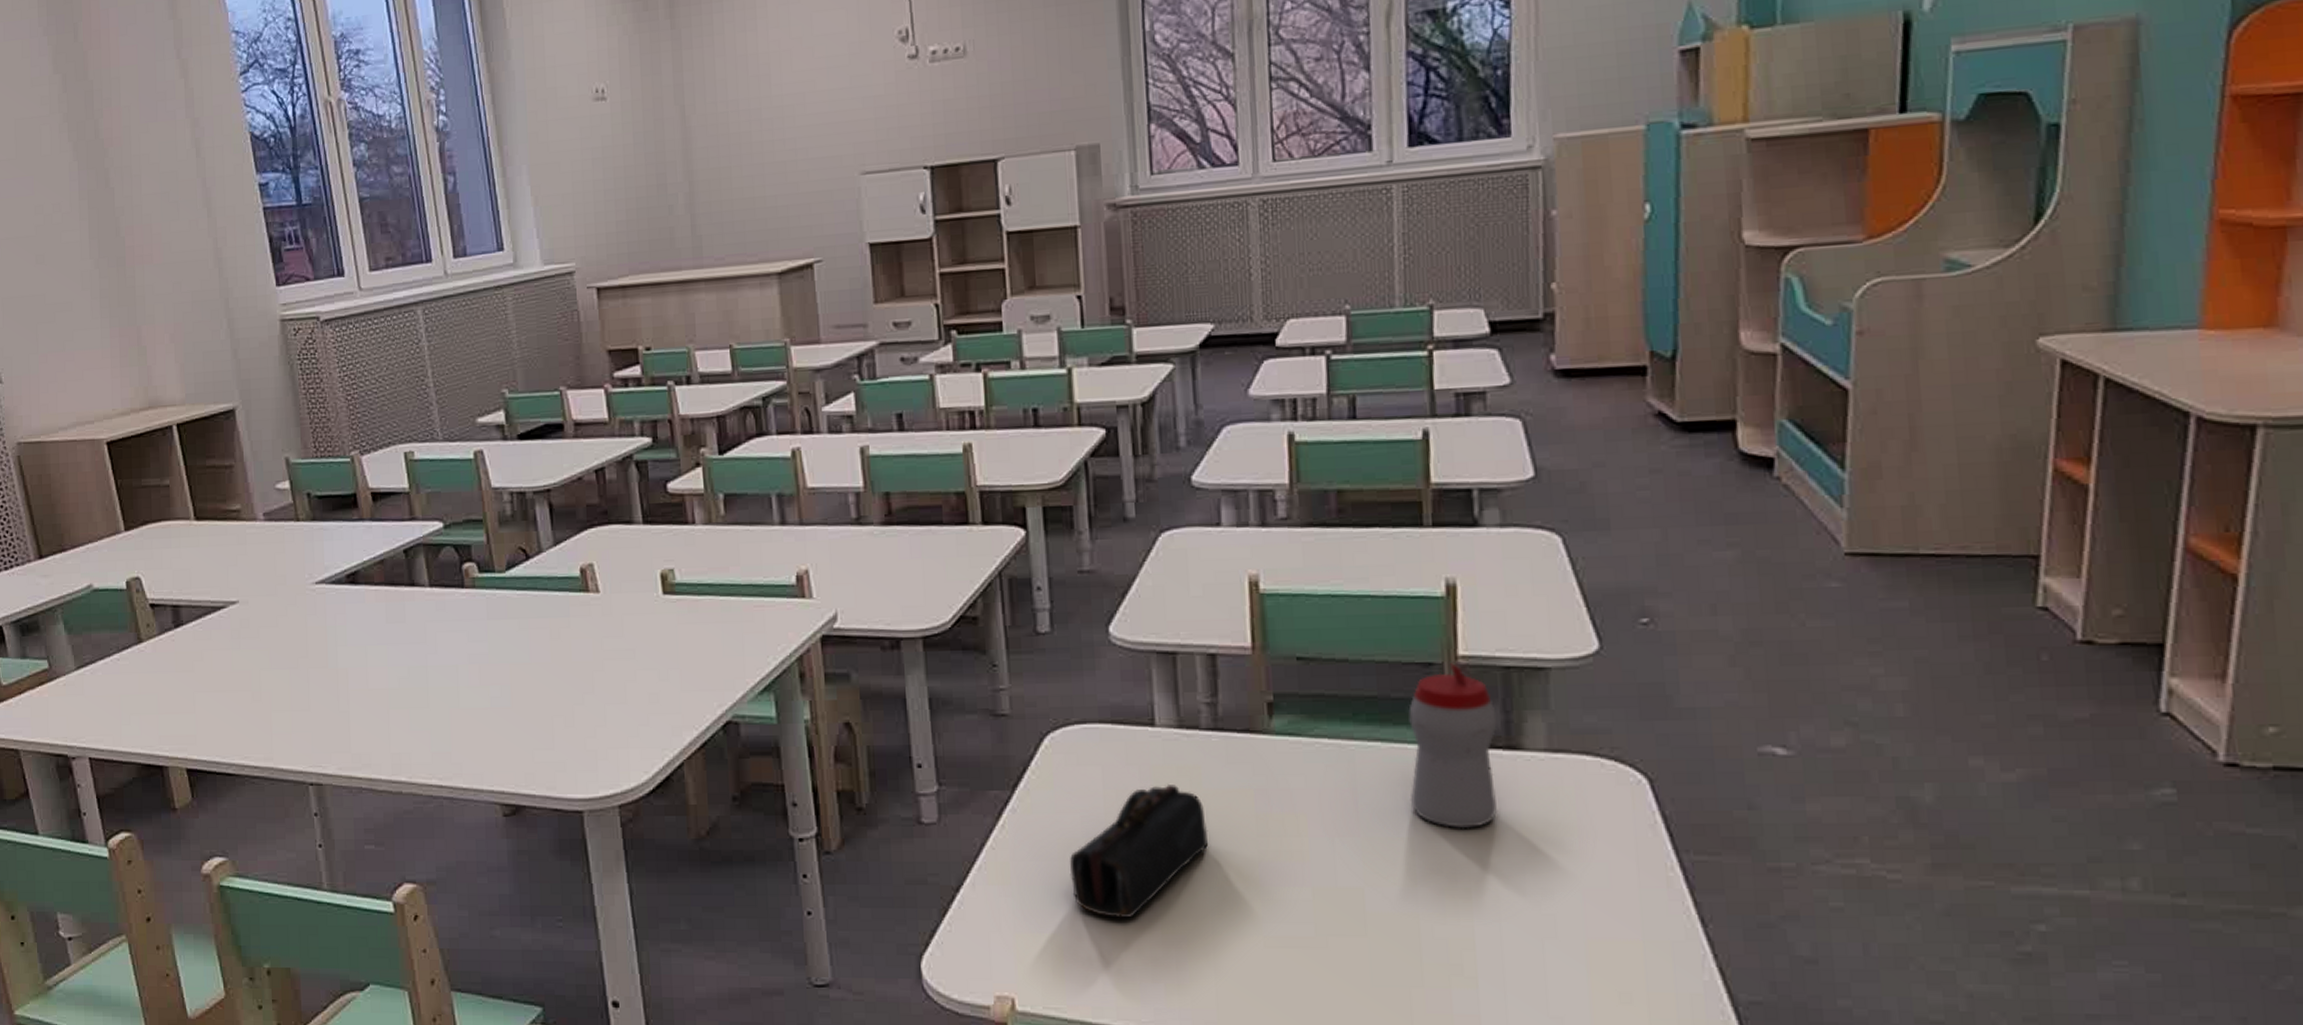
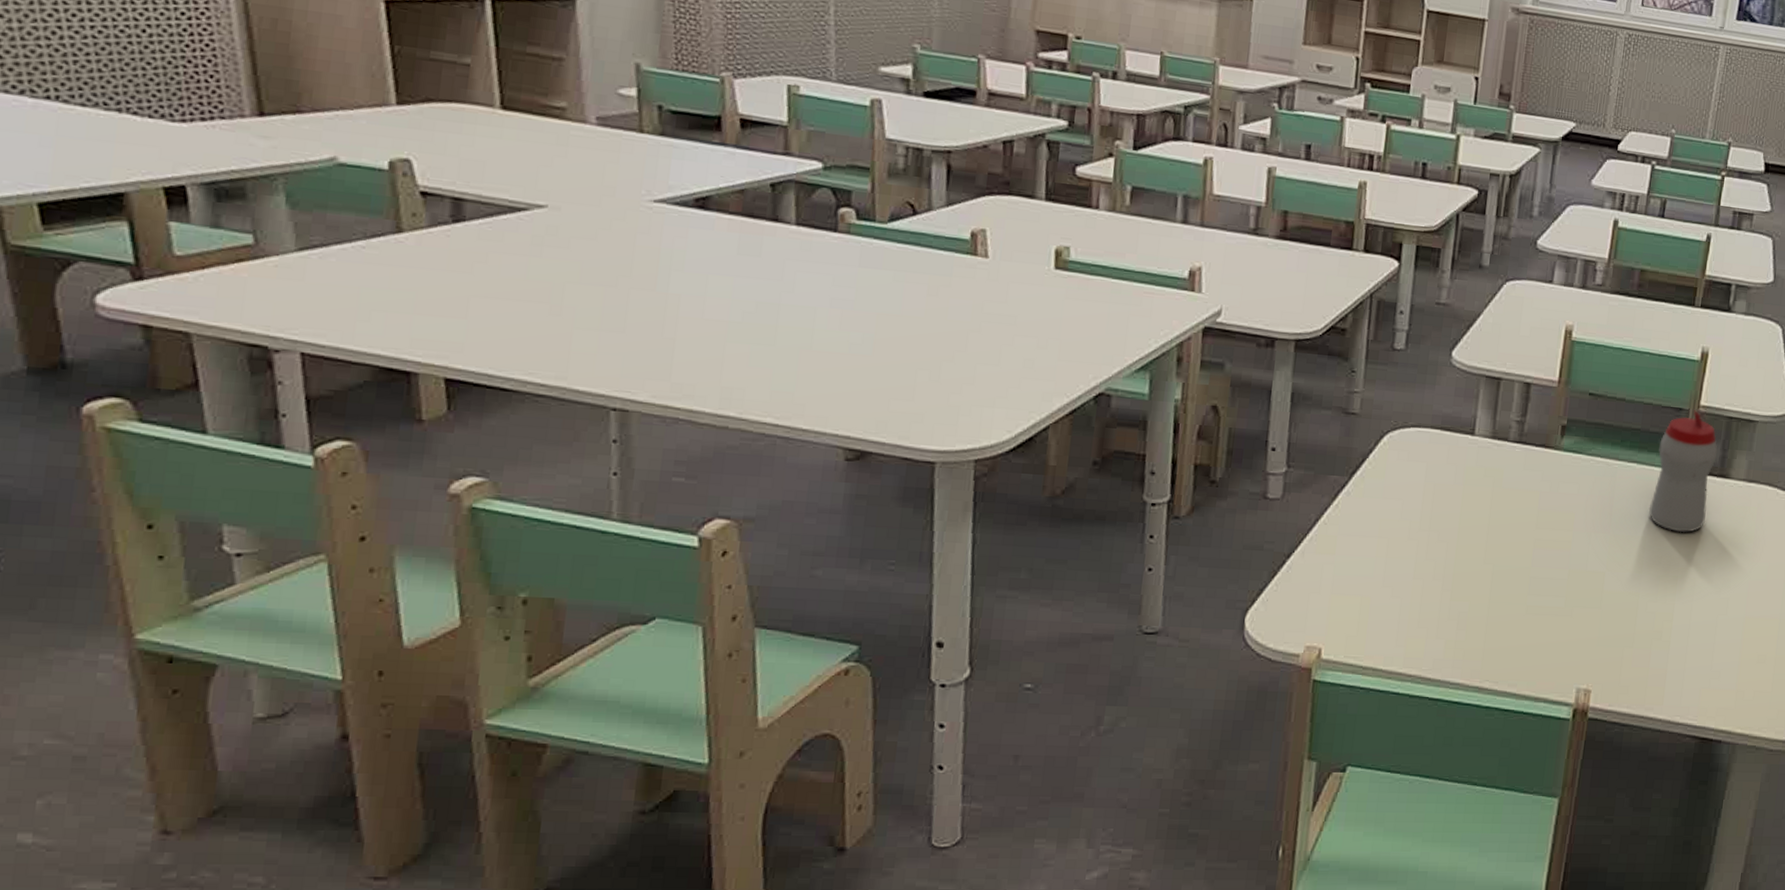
pencil case: present [1069,783,1209,919] -> none [1385,481,1500,588]

